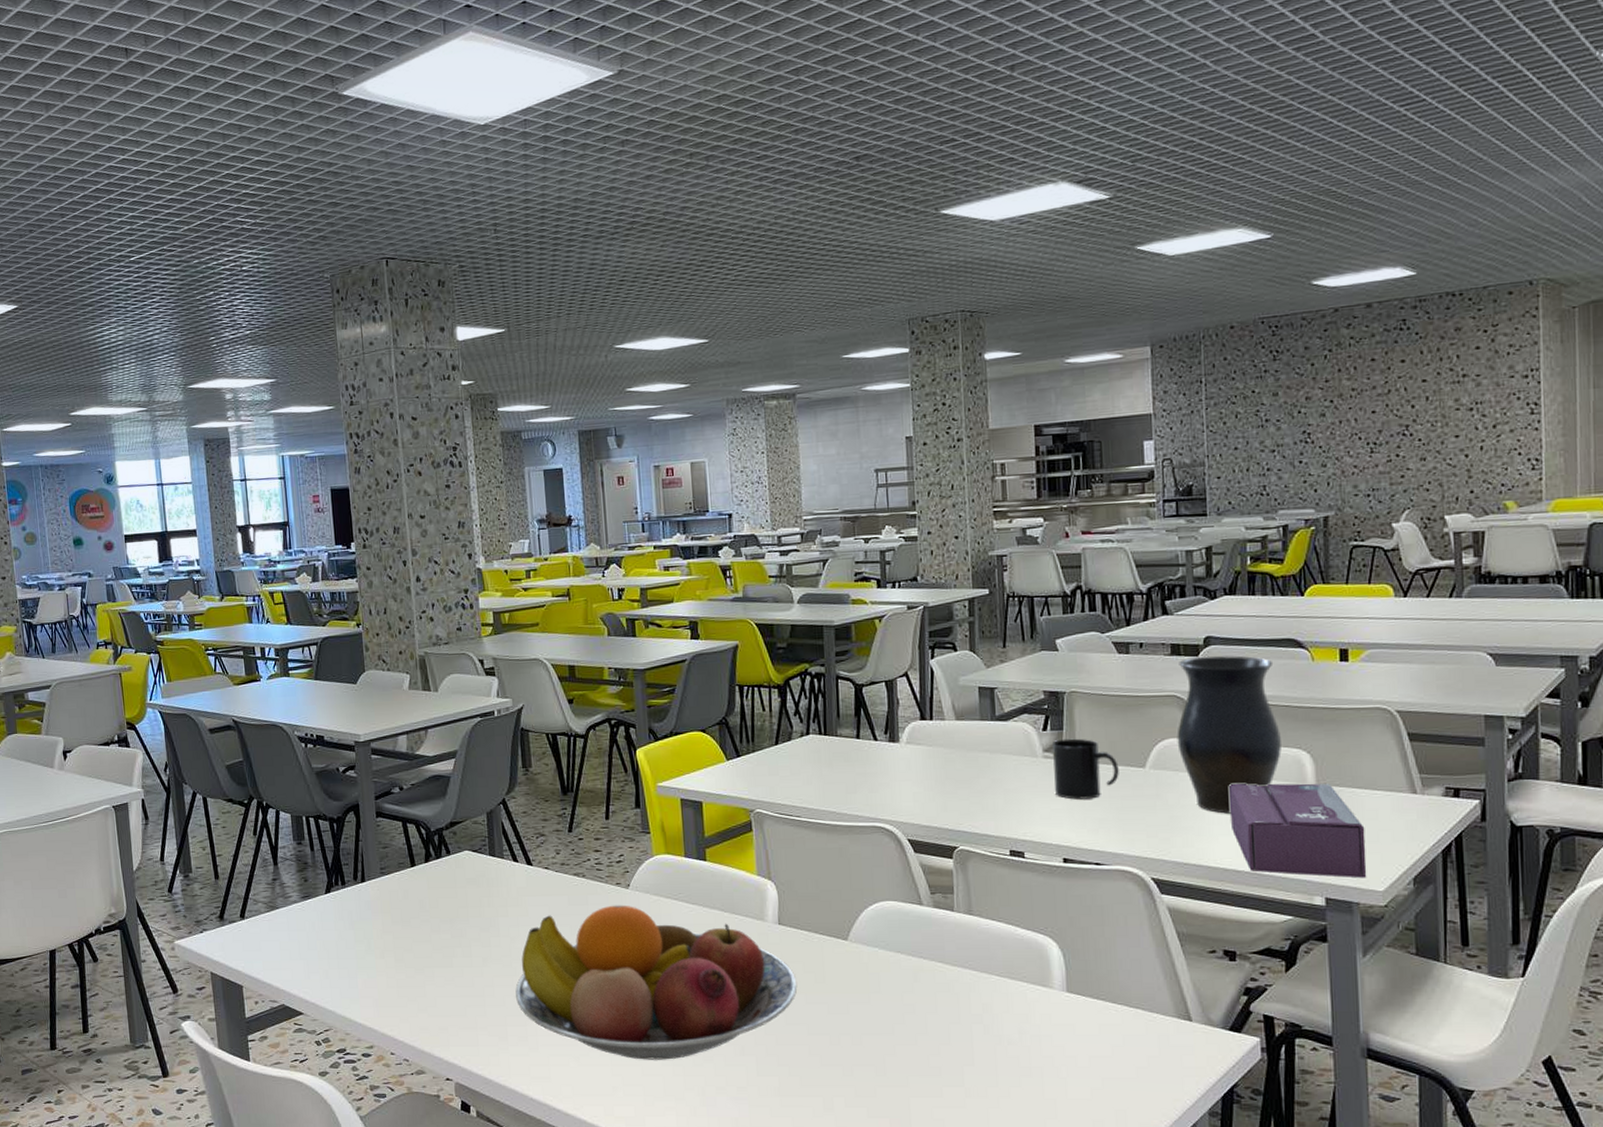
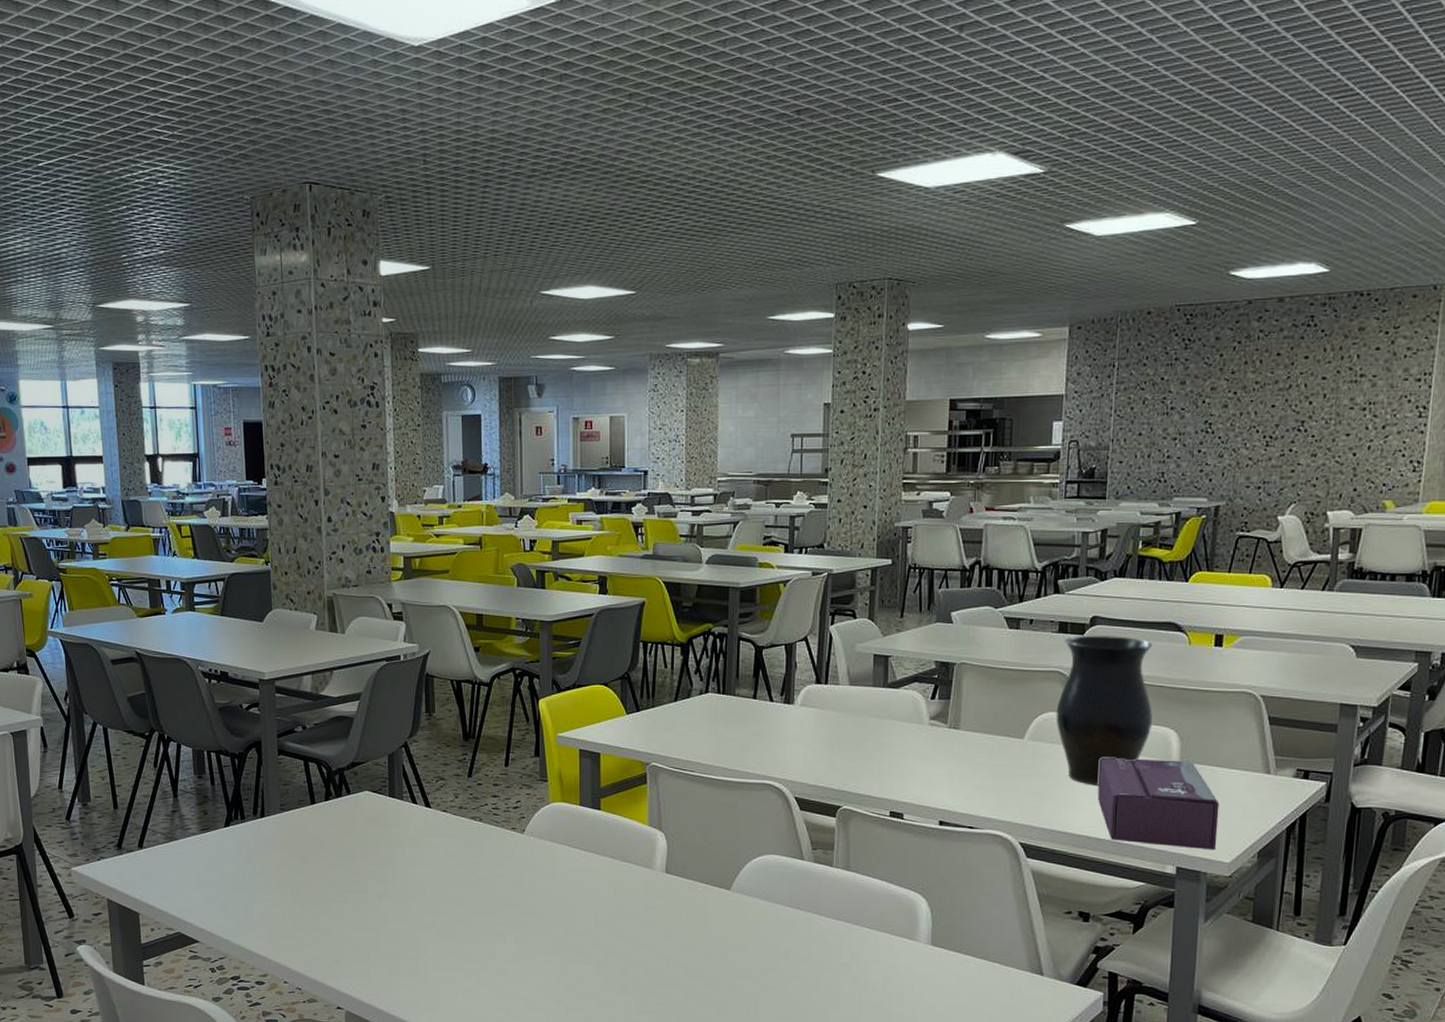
fruit bowl: present [515,905,798,1060] -> none [408,848,680,996]
mug: present [1052,738,1119,800] -> none [937,708,999,766]

